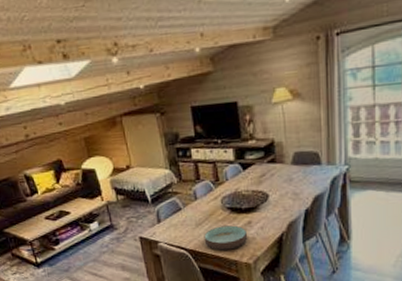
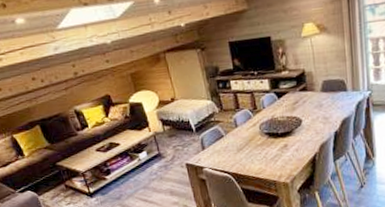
bowl: present [204,225,248,251] -> none [245,149,285,173]

